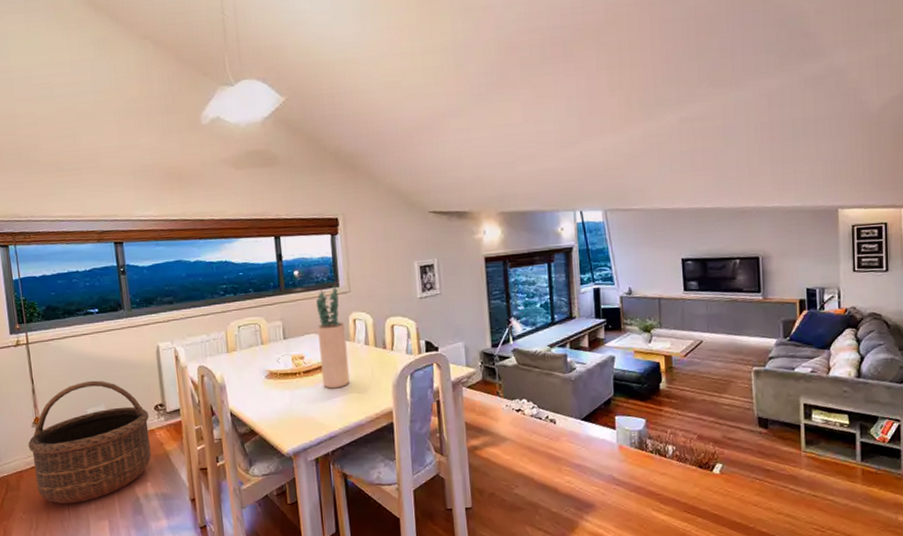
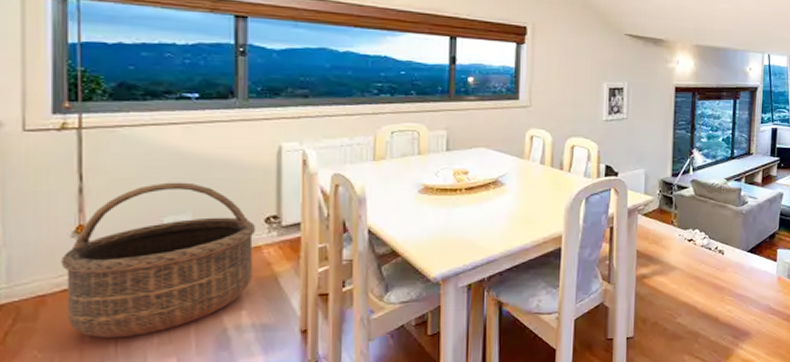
vase: present [316,281,350,389] -> none [487,93,521,209]

